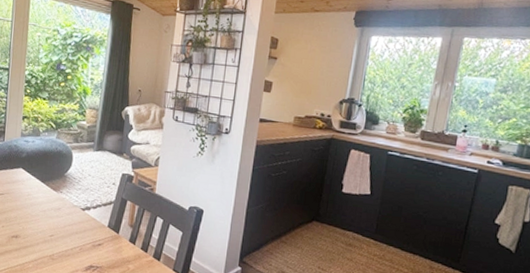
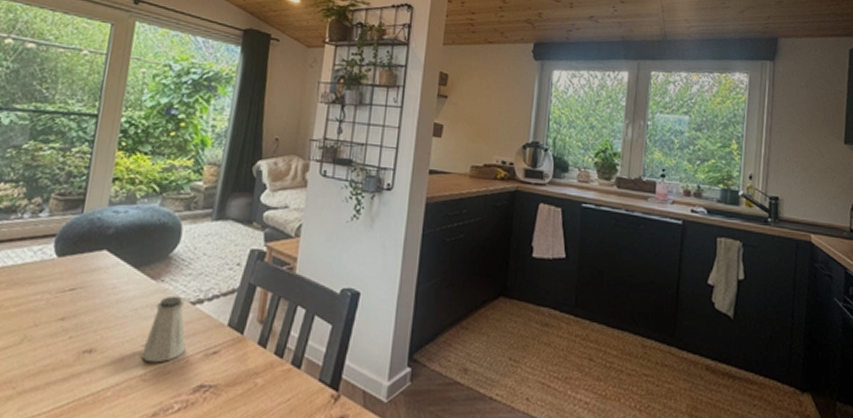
saltshaker: none [49,203,79,249] -> present [140,295,186,363]

